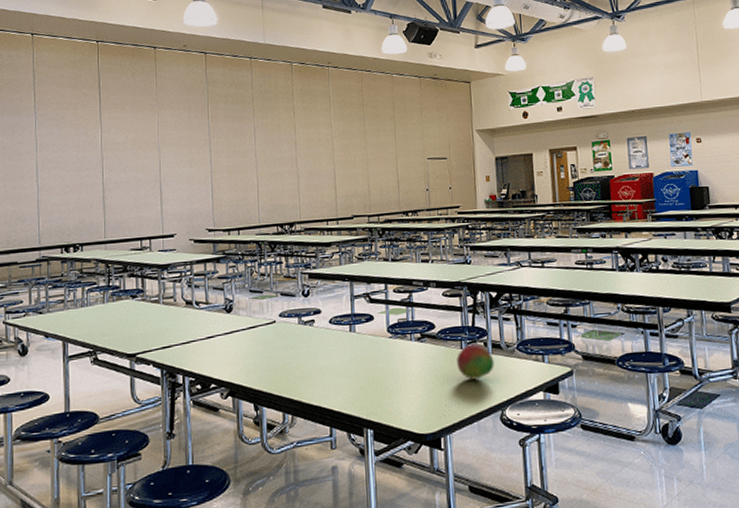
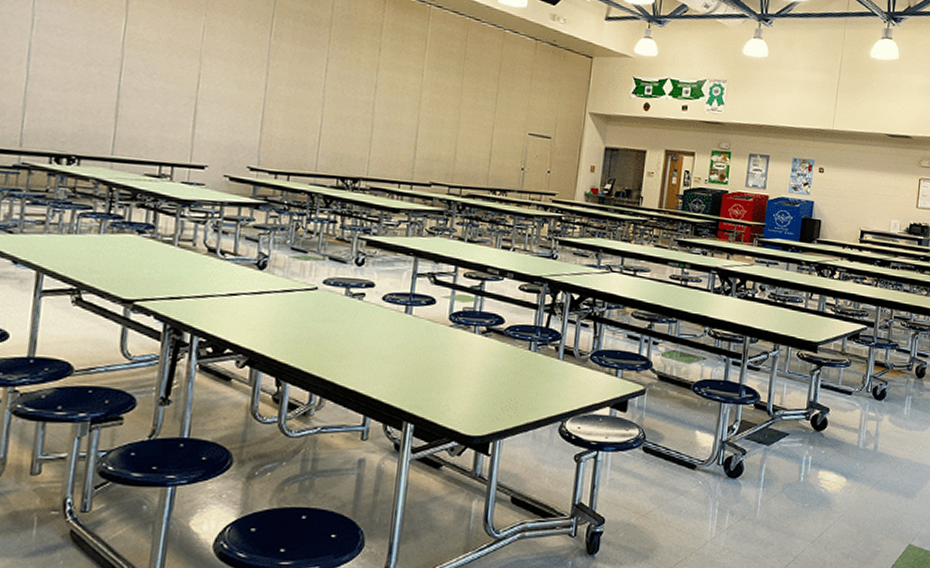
fruit: present [457,344,494,380] -> none [521,347,563,385]

